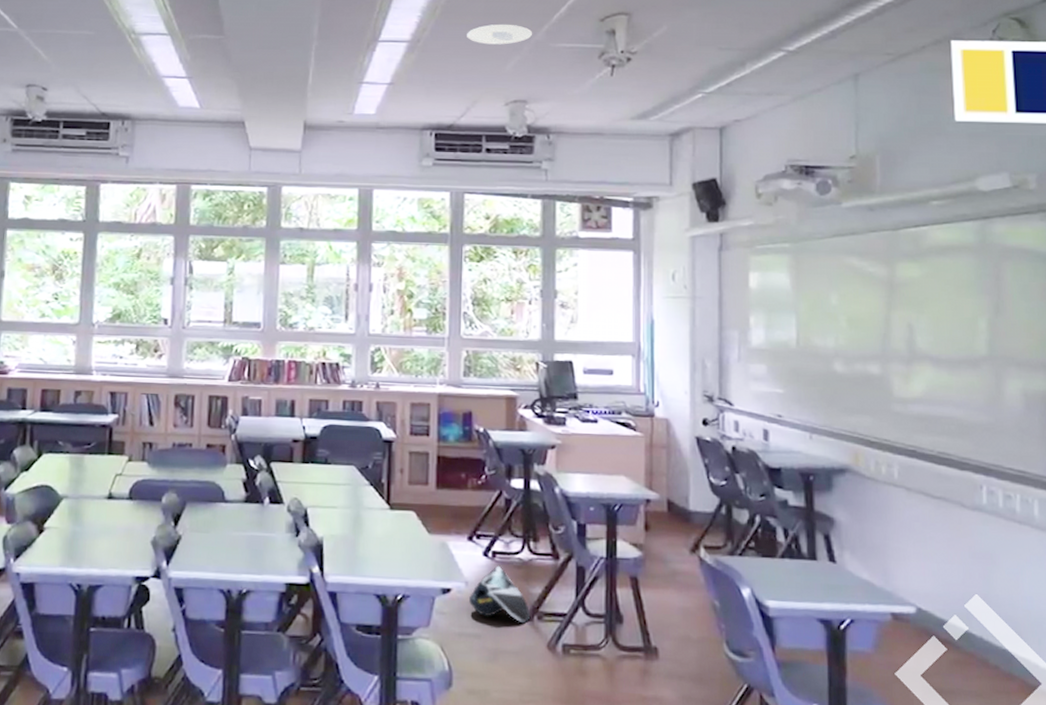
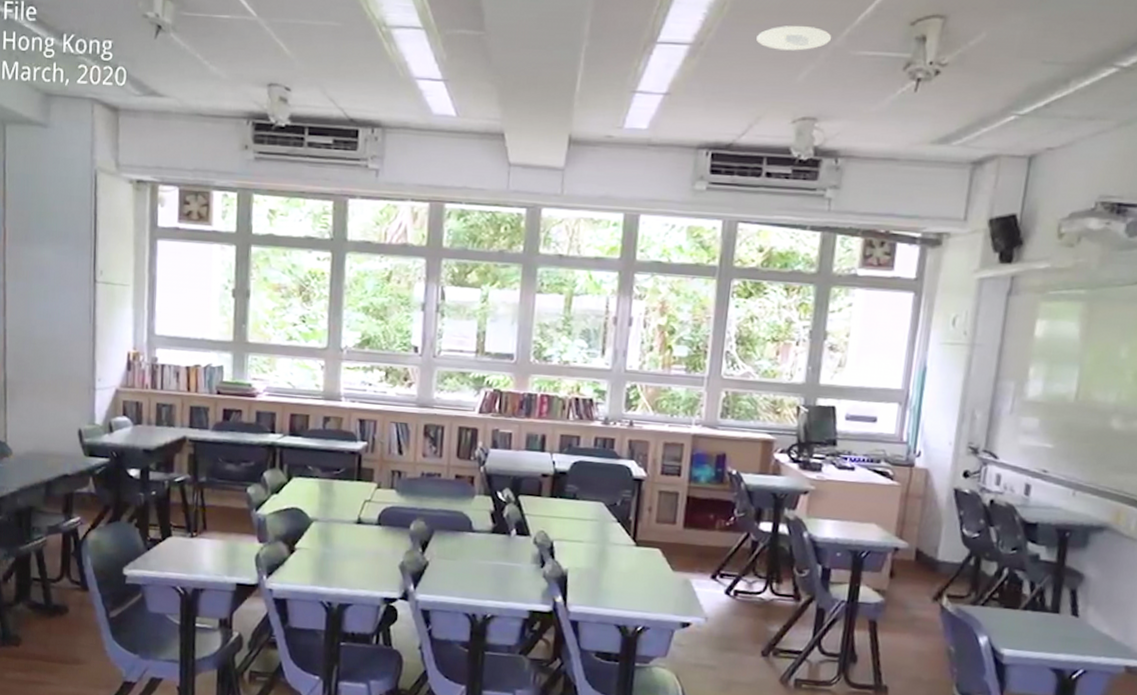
bag: present [469,565,530,623] -> none [707,604,766,658]

